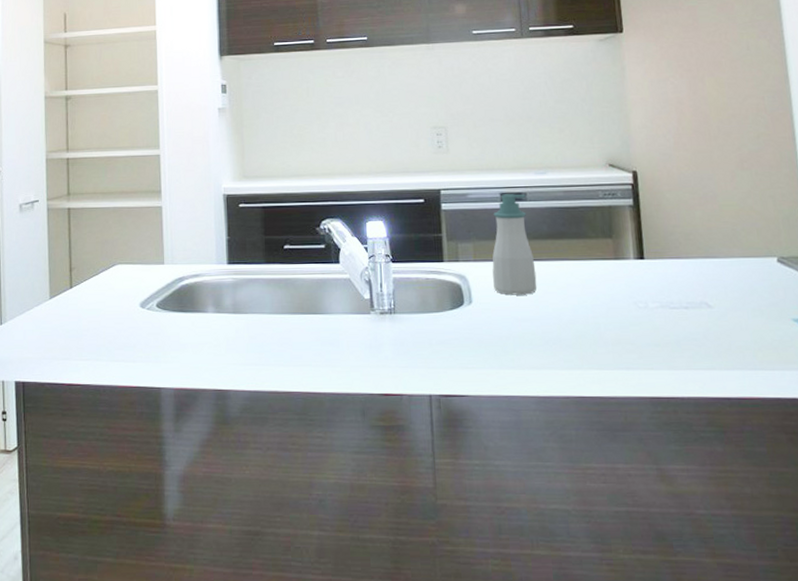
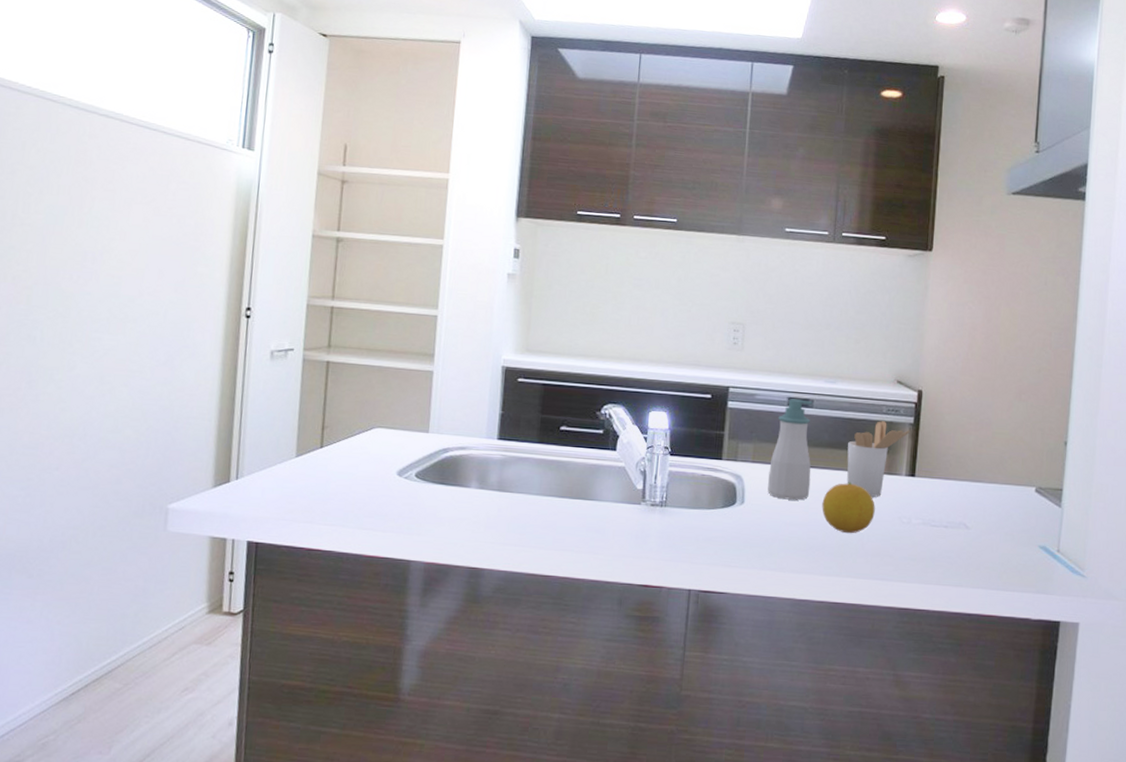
fruit: none [551,271,608,324] -> present [822,482,875,534]
utensil holder: none [568,206,631,284] -> present [847,421,910,497]

